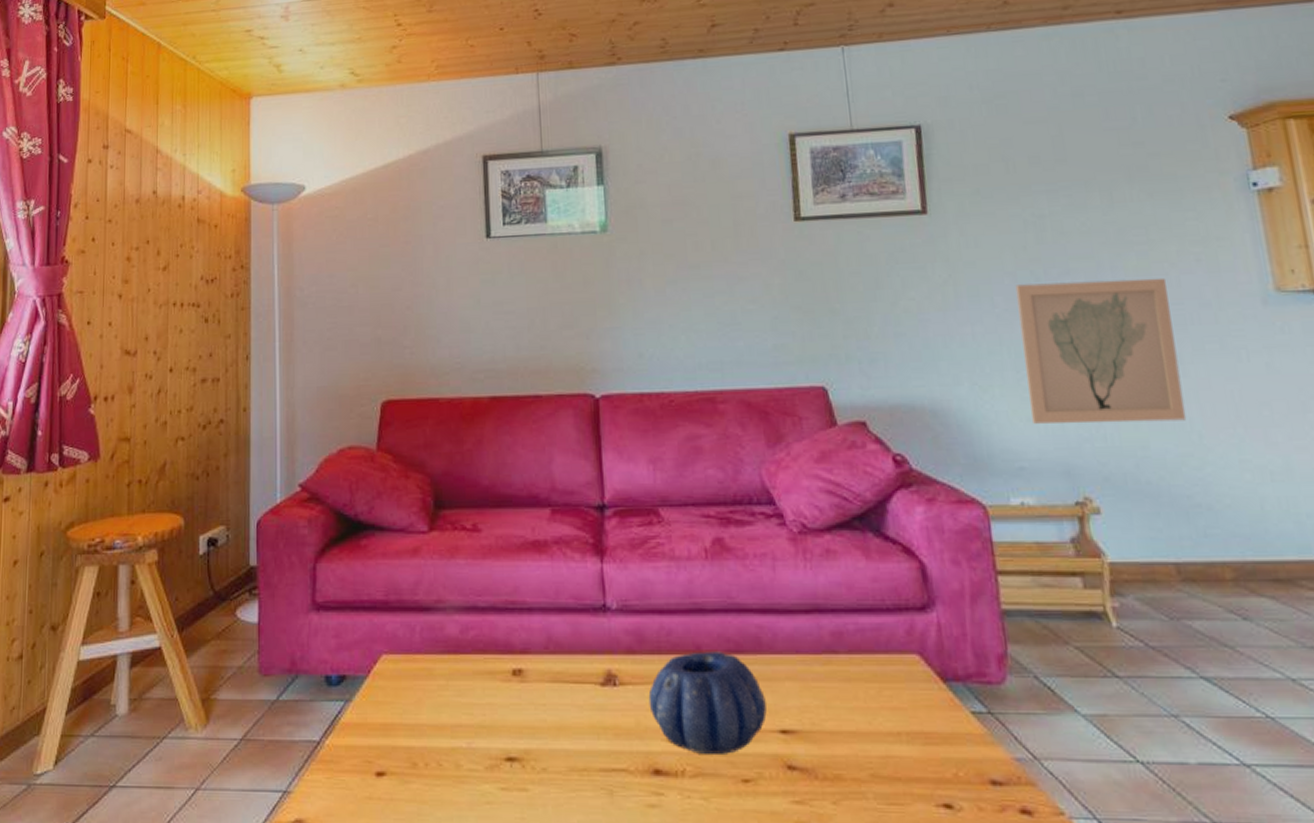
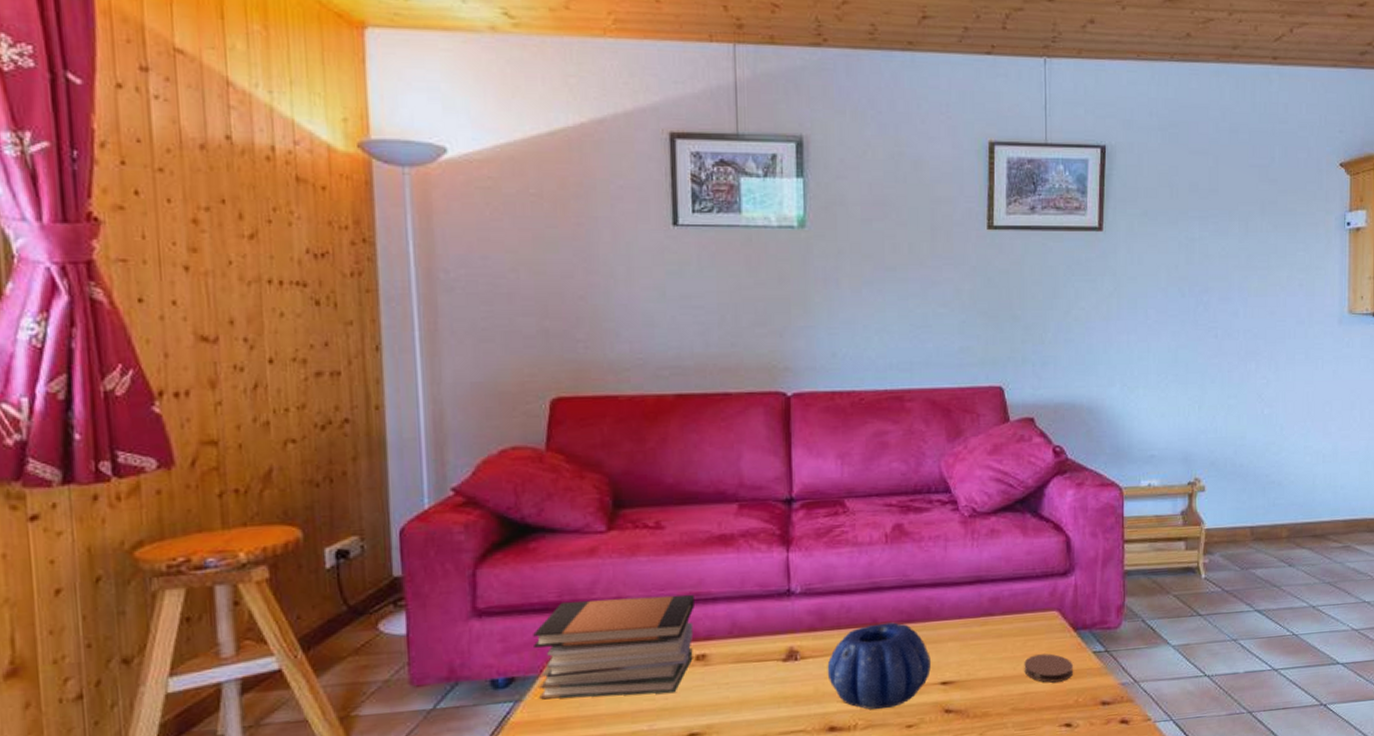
book stack: none [363,601,510,709] -> present [533,594,694,700]
coaster: none [881,708,948,747] -> present [1024,653,1074,683]
wall art: present [1015,277,1187,424] -> none [1164,298,1276,419]

